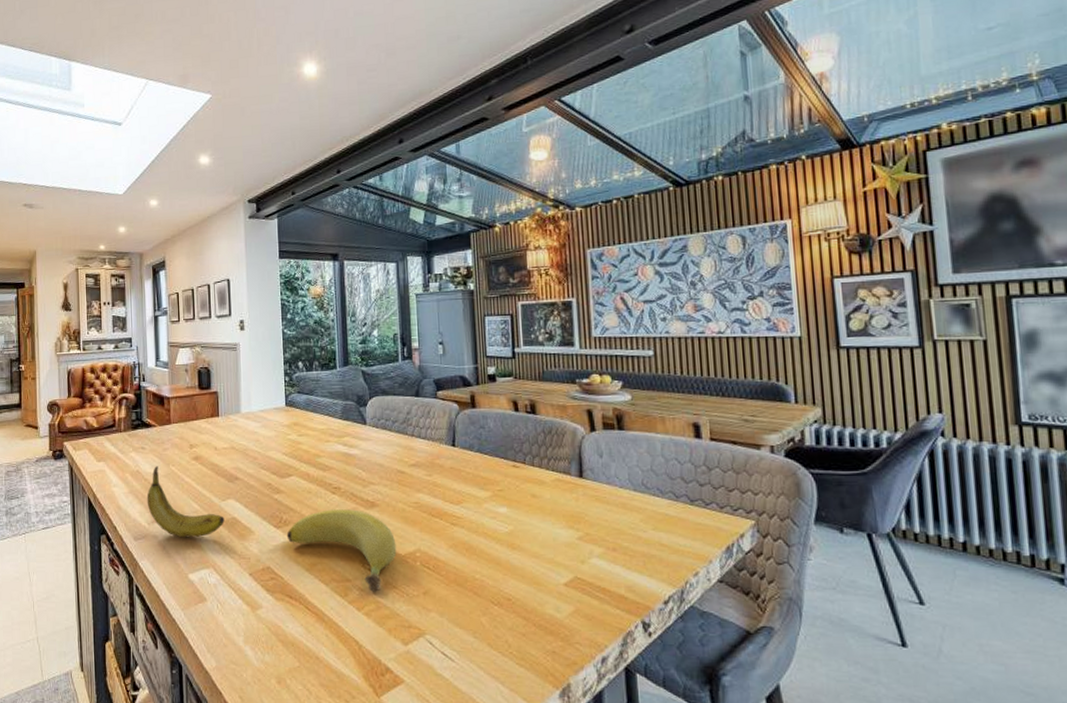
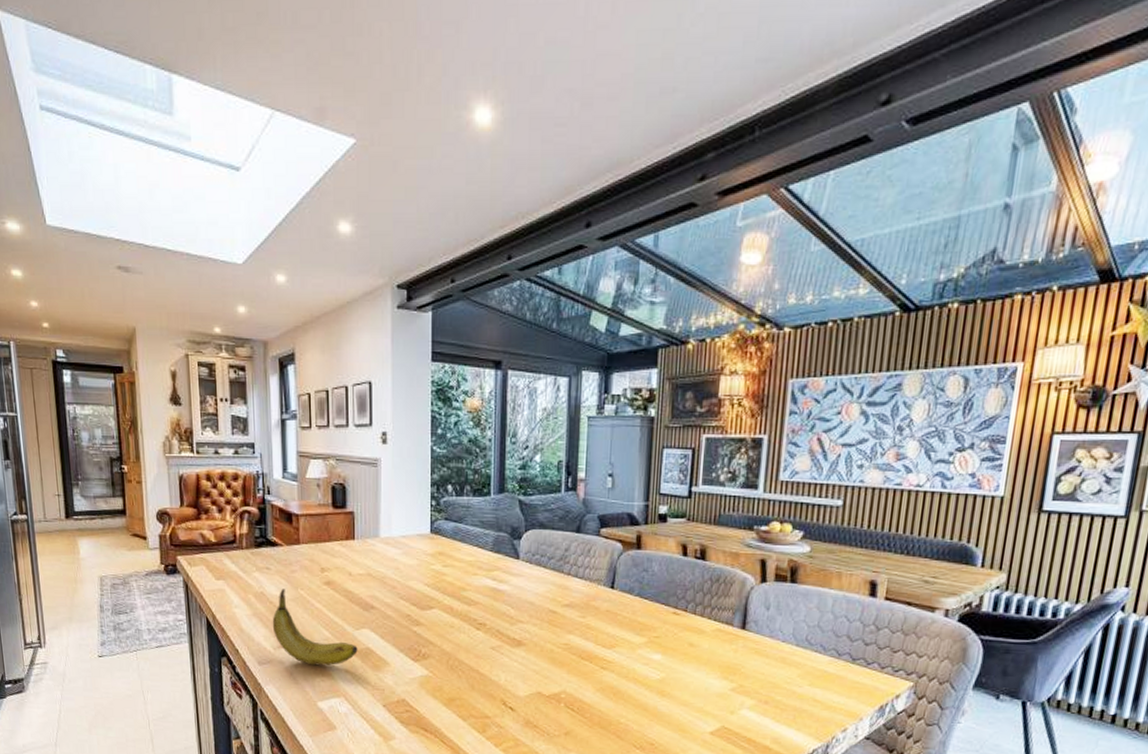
banana: present [286,509,397,592] -> none [424,645,541,730]

